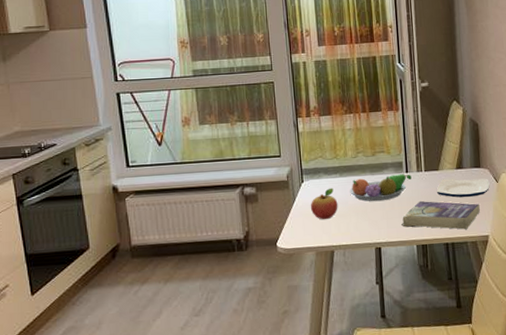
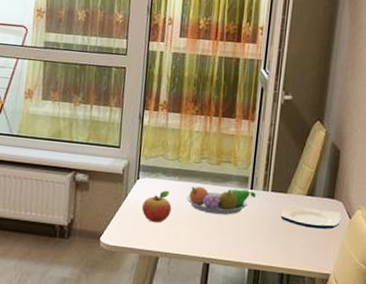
book: present [401,200,480,230] -> none [236,222,326,263]

